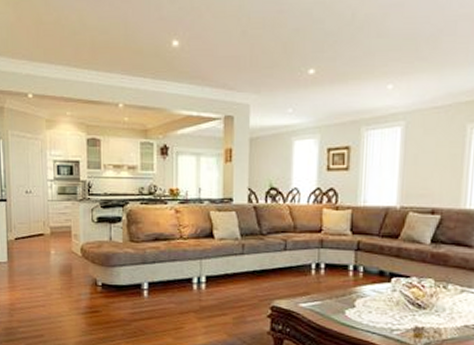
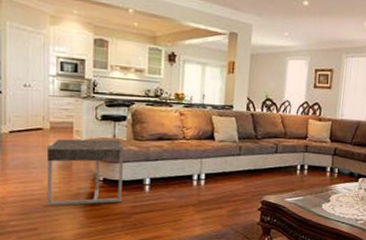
side table: none [48,242,121,313] -> present [46,139,125,206]

